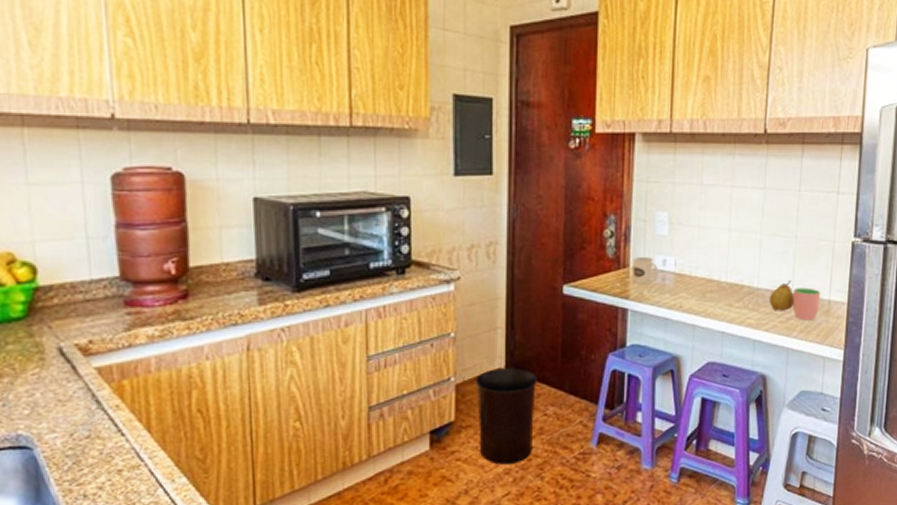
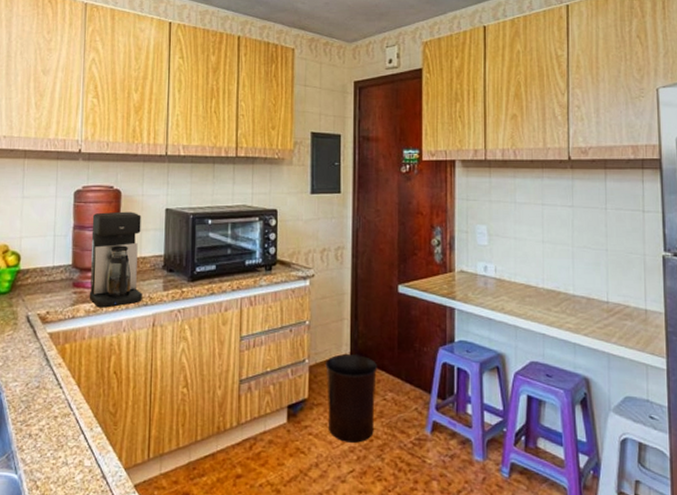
coffee maker: none [143,202,229,331] -> present [89,211,142,308]
mug: present [633,256,658,285] -> none [458,262,481,288]
fruit: present [768,279,795,311] -> none [585,288,611,318]
cup: present [792,287,821,321] -> none [608,296,637,328]

